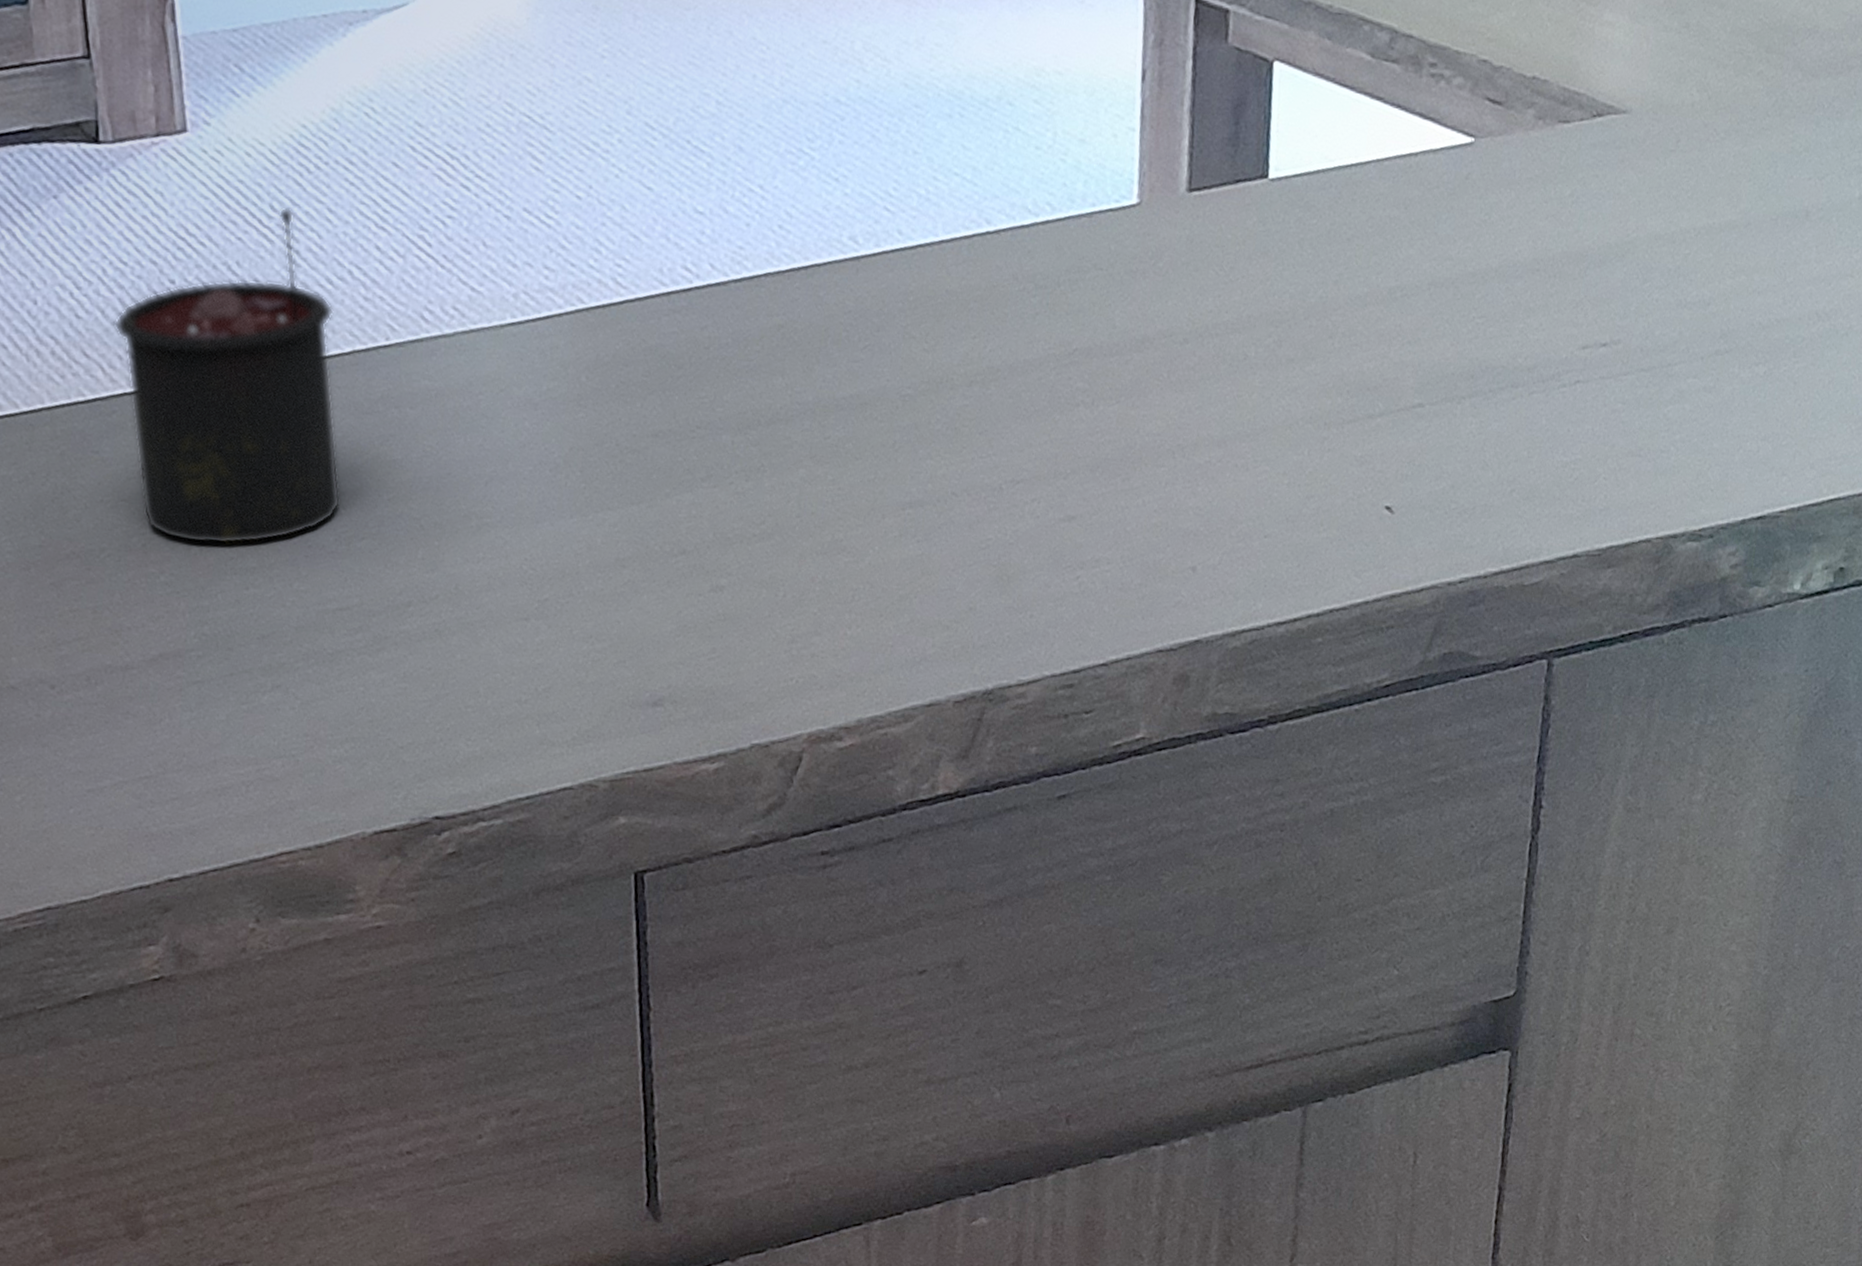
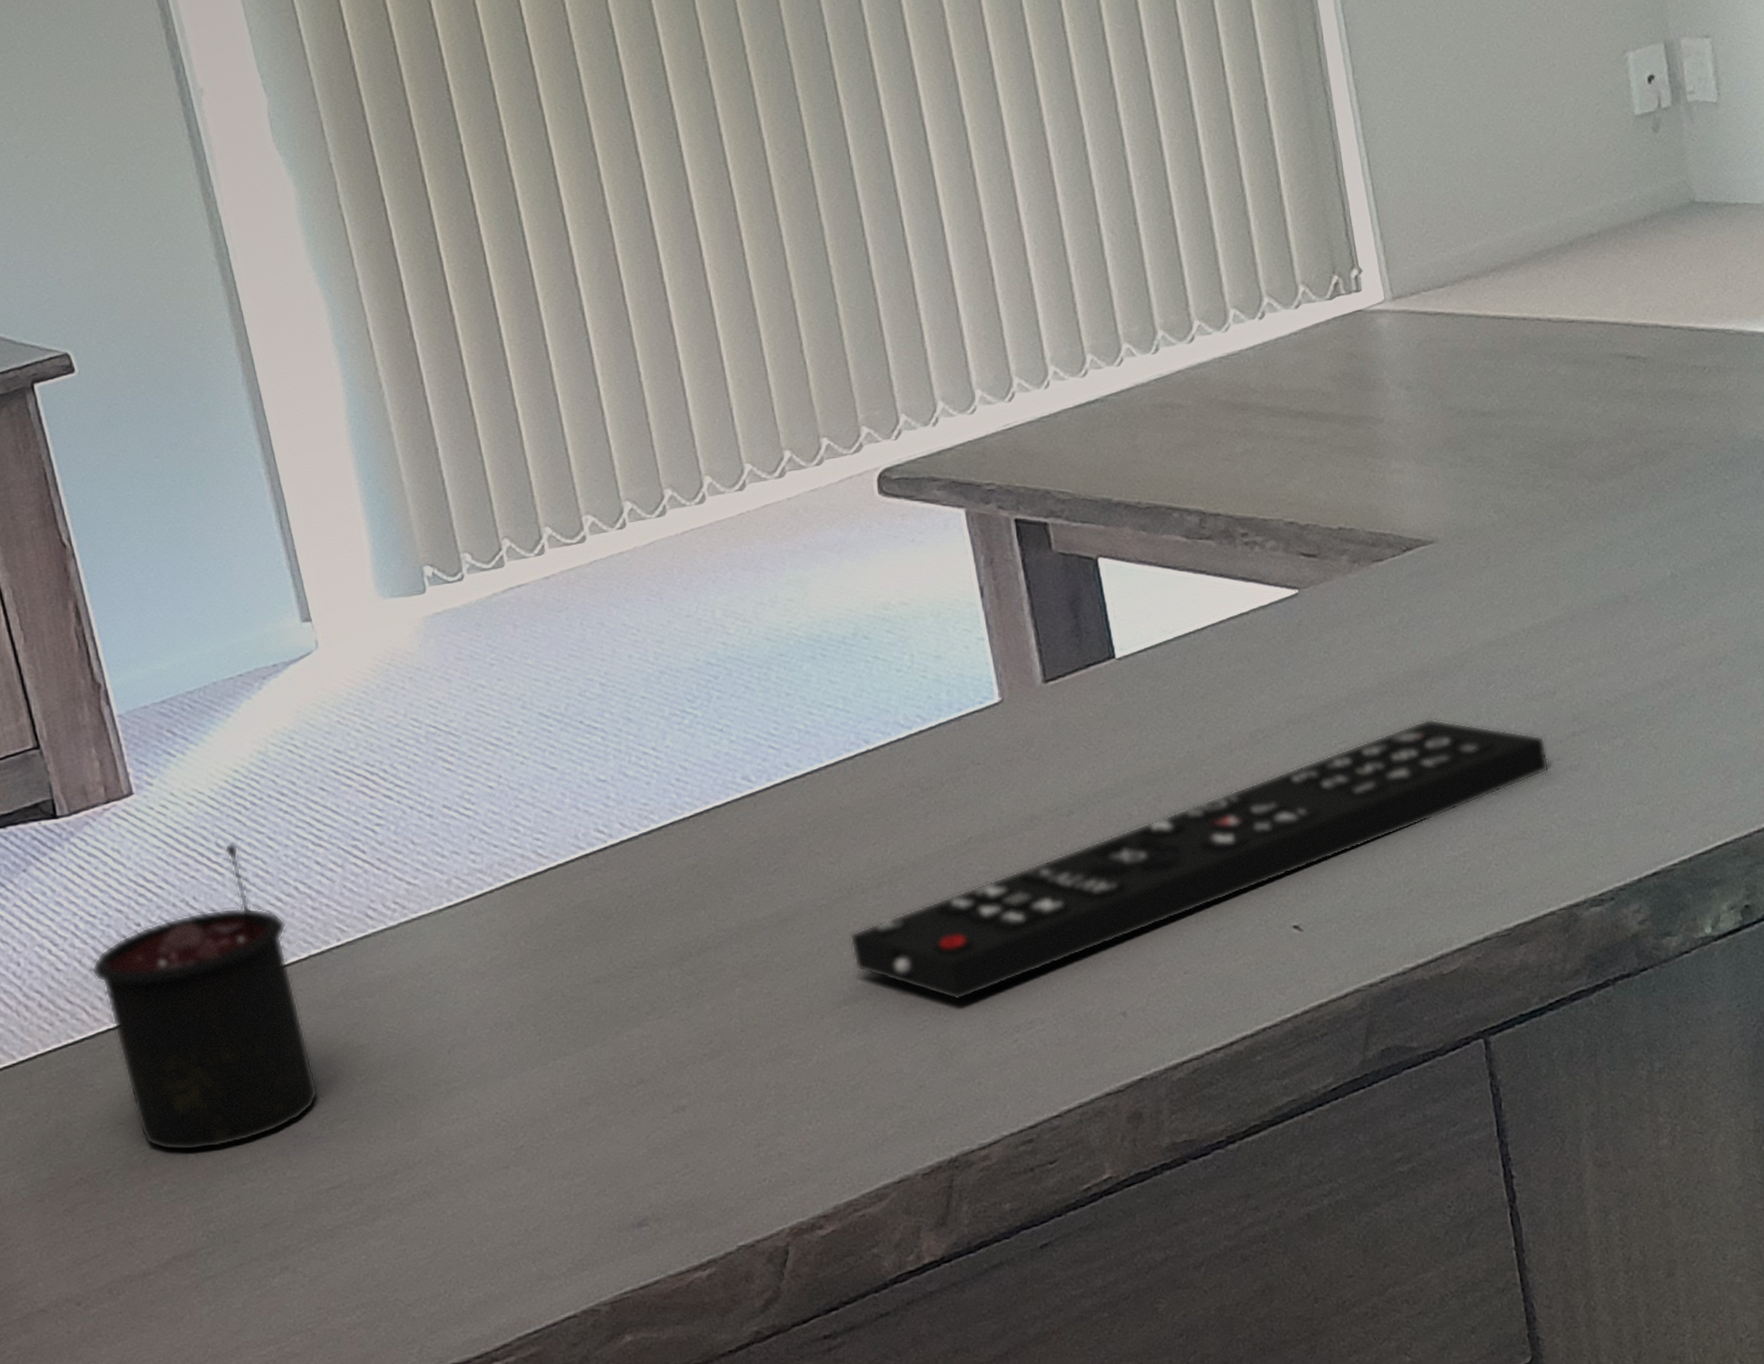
remote control: none [928,307,1687,525] -> present [849,718,1550,1001]

